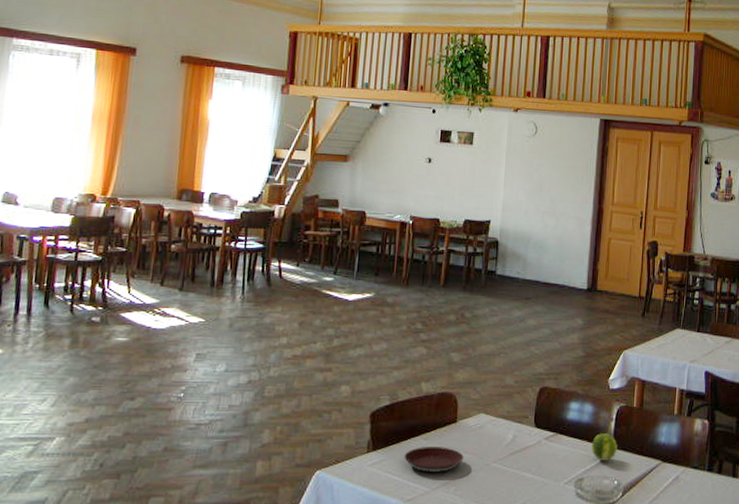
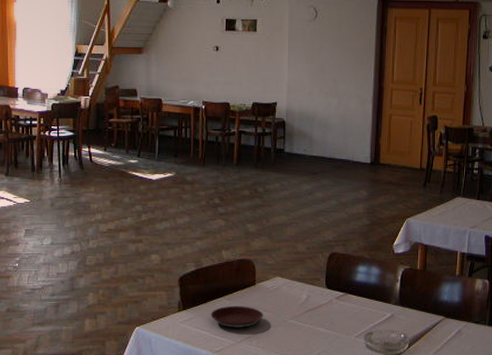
fruit: present [591,433,618,462] -> none [378,293,403,318]

